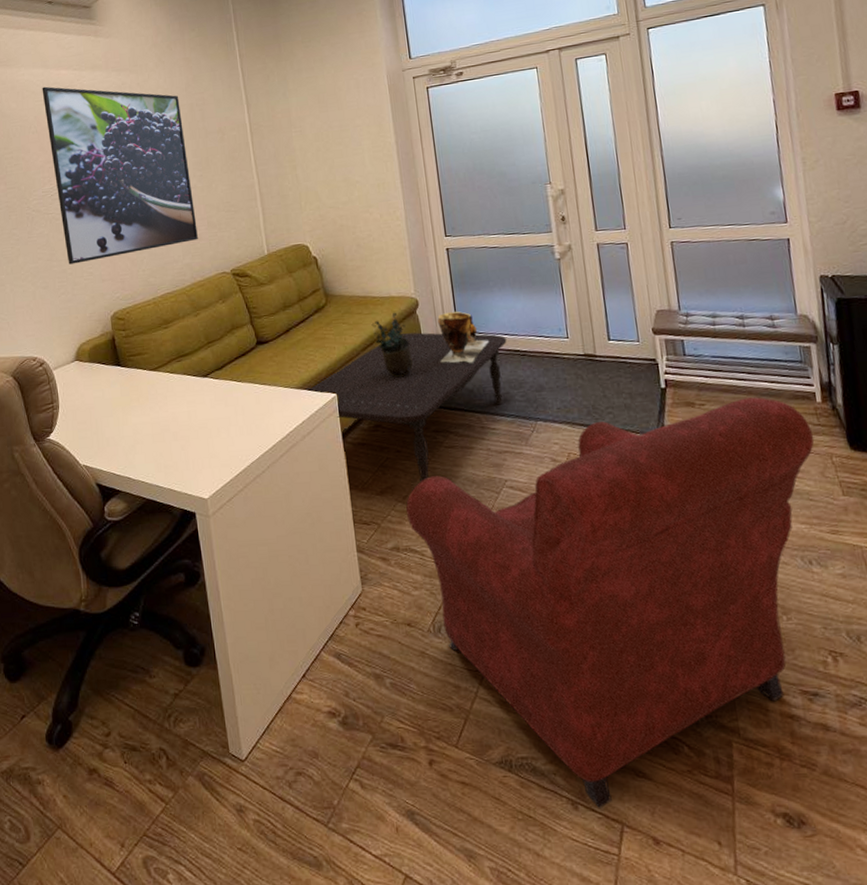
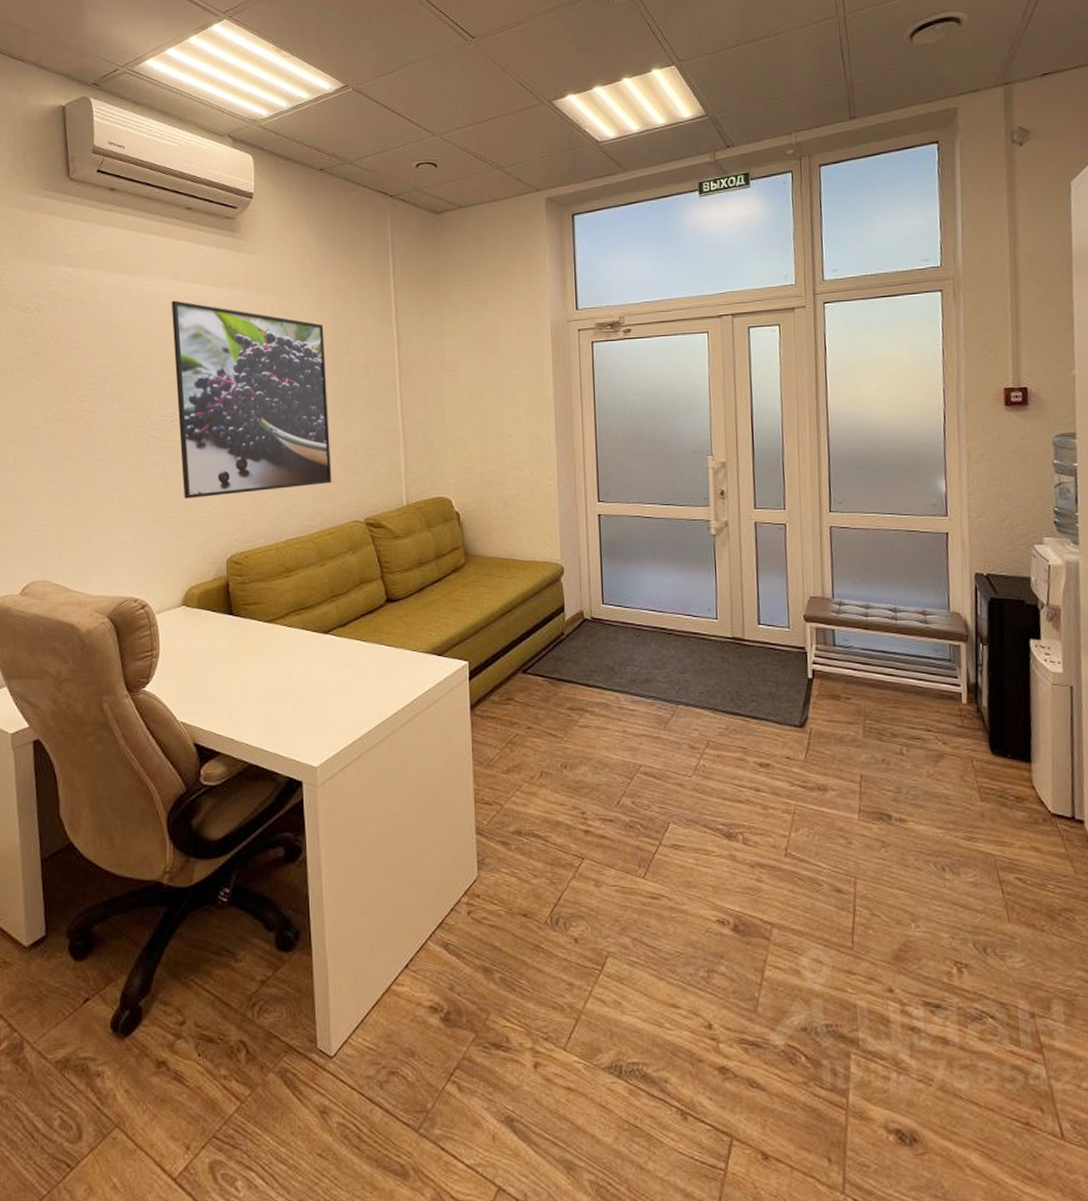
coffee table: present [305,332,507,482] -> none [435,602,653,763]
potted plant: present [371,312,413,377] -> none [512,578,552,647]
armchair: present [406,397,815,808] -> none [533,694,957,1120]
clay pot: present [437,311,489,363] -> none [582,581,634,639]

